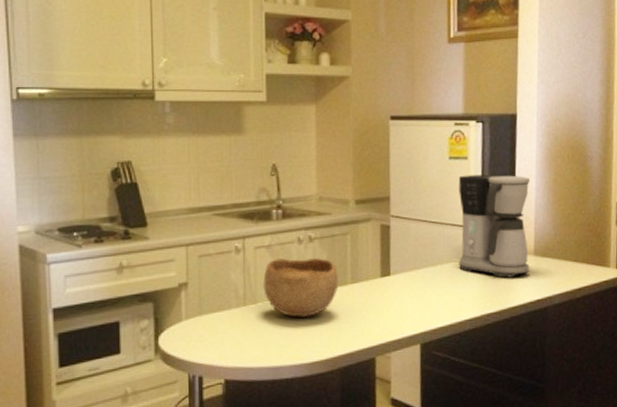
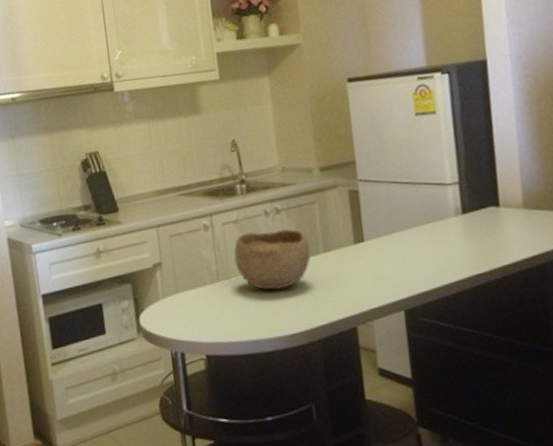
coffee maker: present [458,174,530,278] -> none [428,125,521,236]

